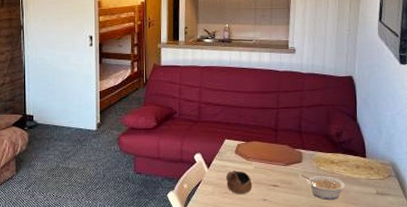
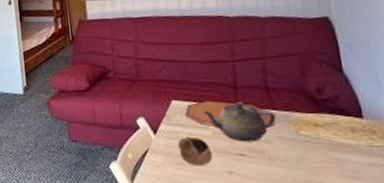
teapot: none [248,142,304,175] -> present [202,102,276,142]
legume: present [301,175,346,200] -> none [275,141,340,173]

